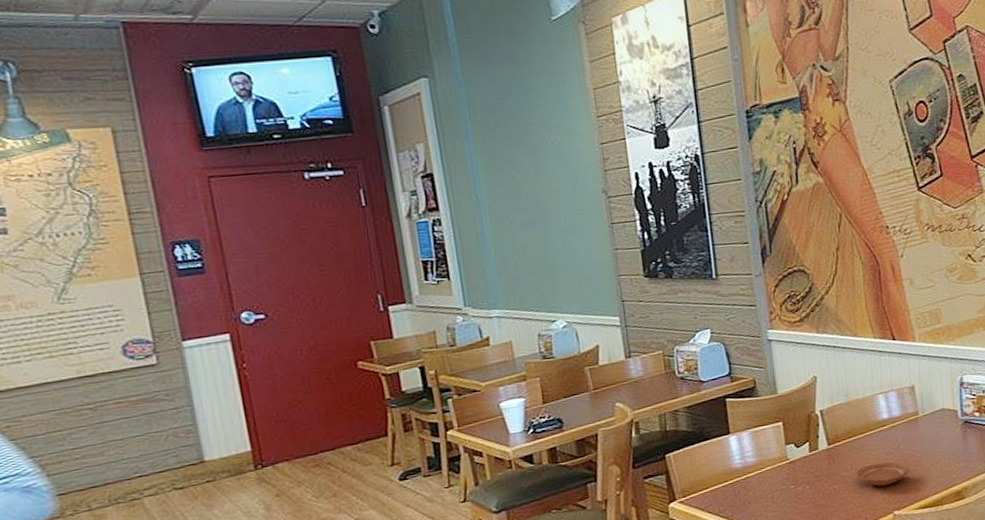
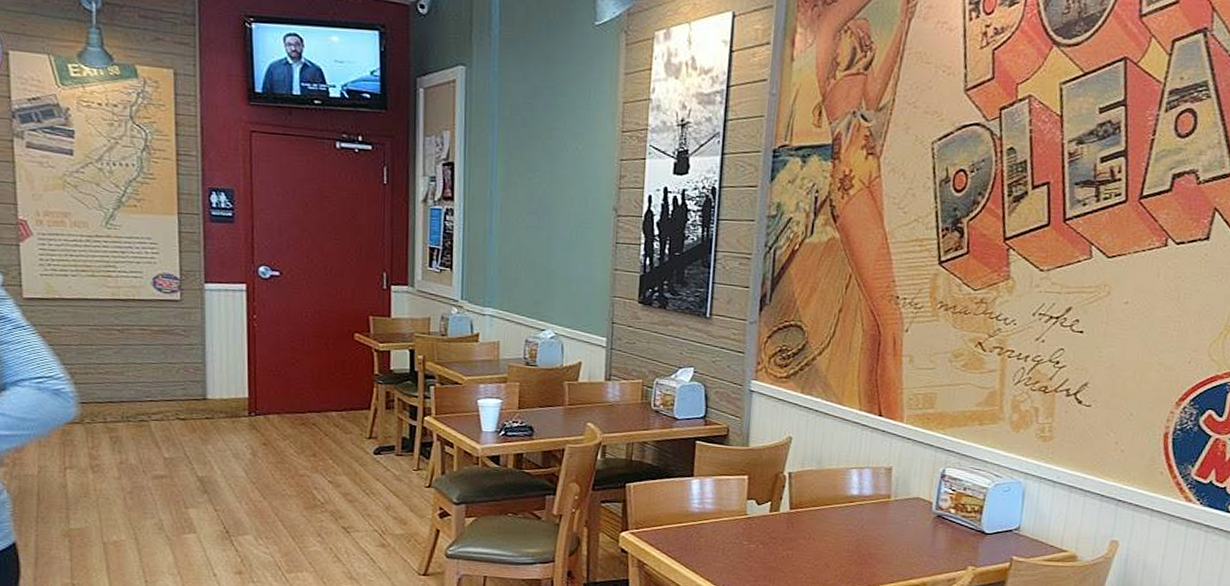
plate: present [855,462,910,487] -> none [812,537,869,564]

